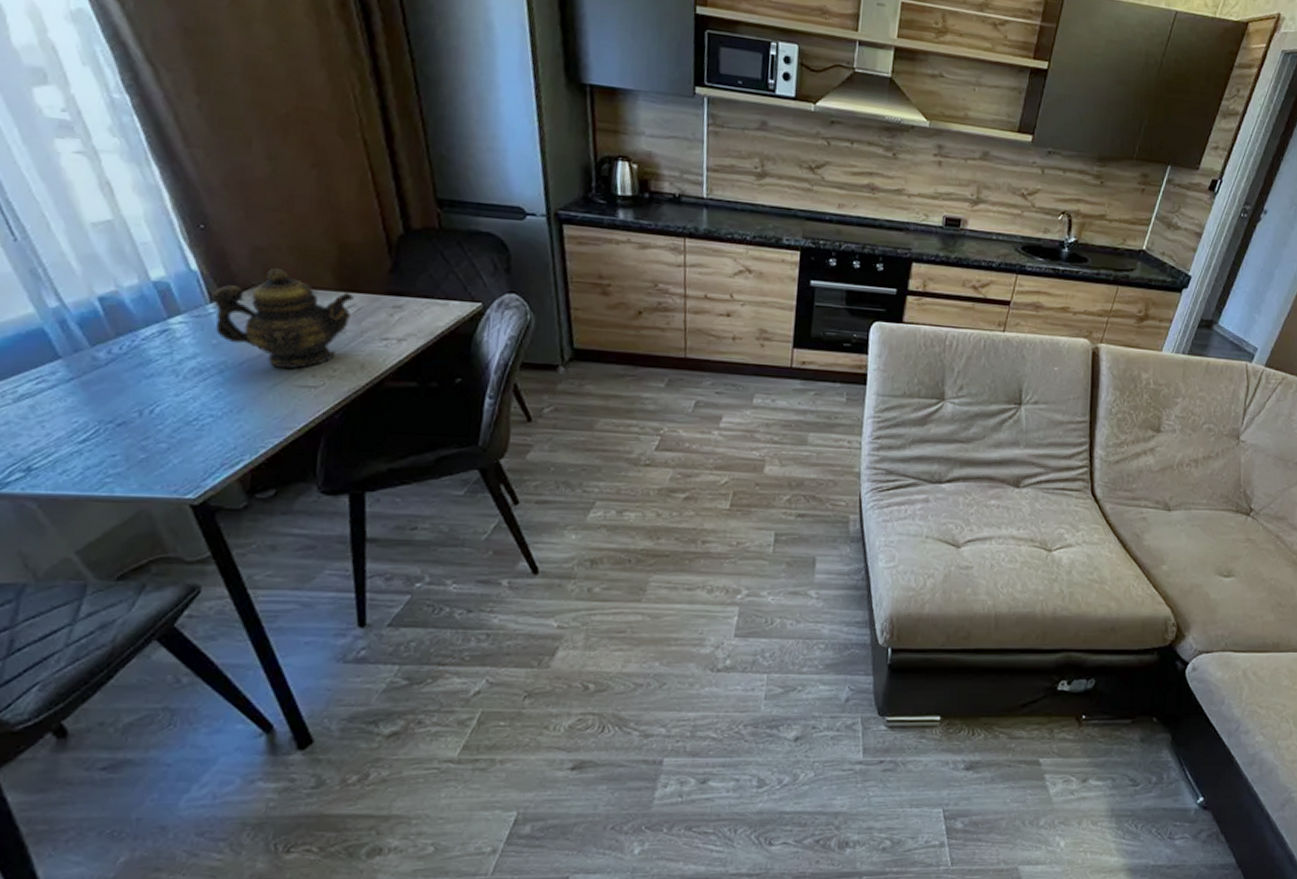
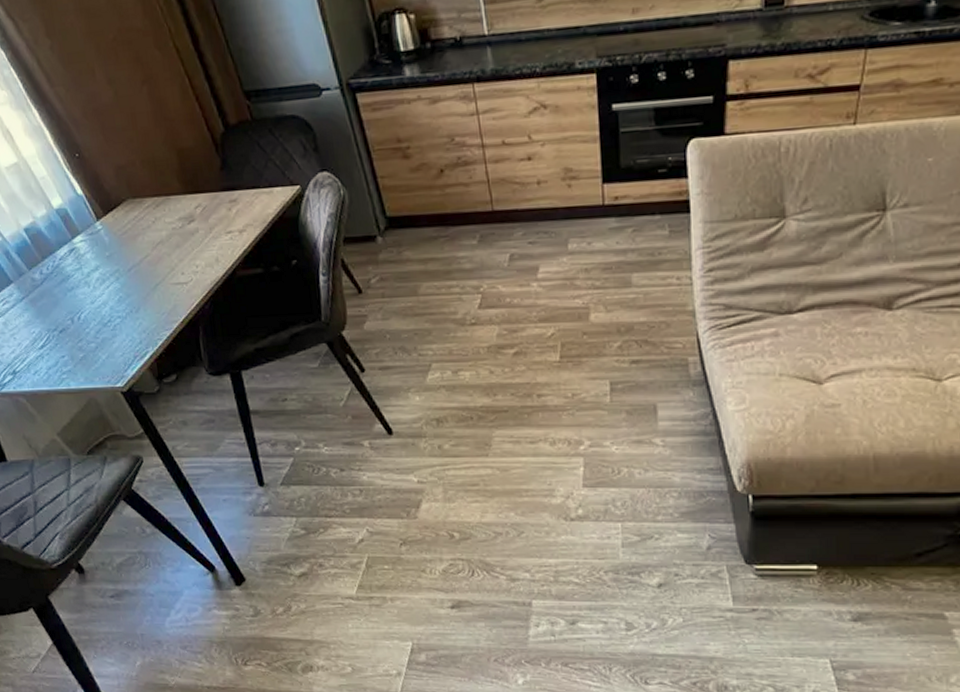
teapot: present [212,267,354,370] -> none [97,181,200,271]

